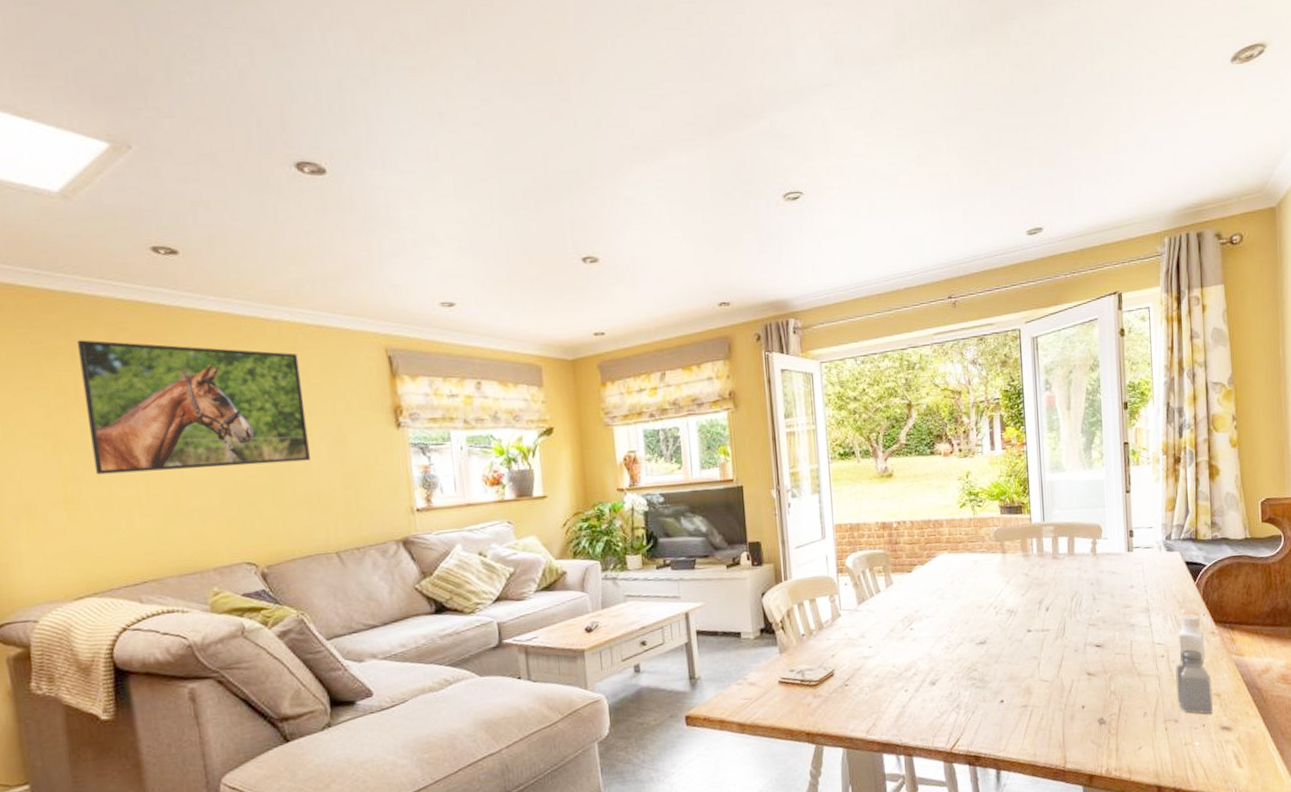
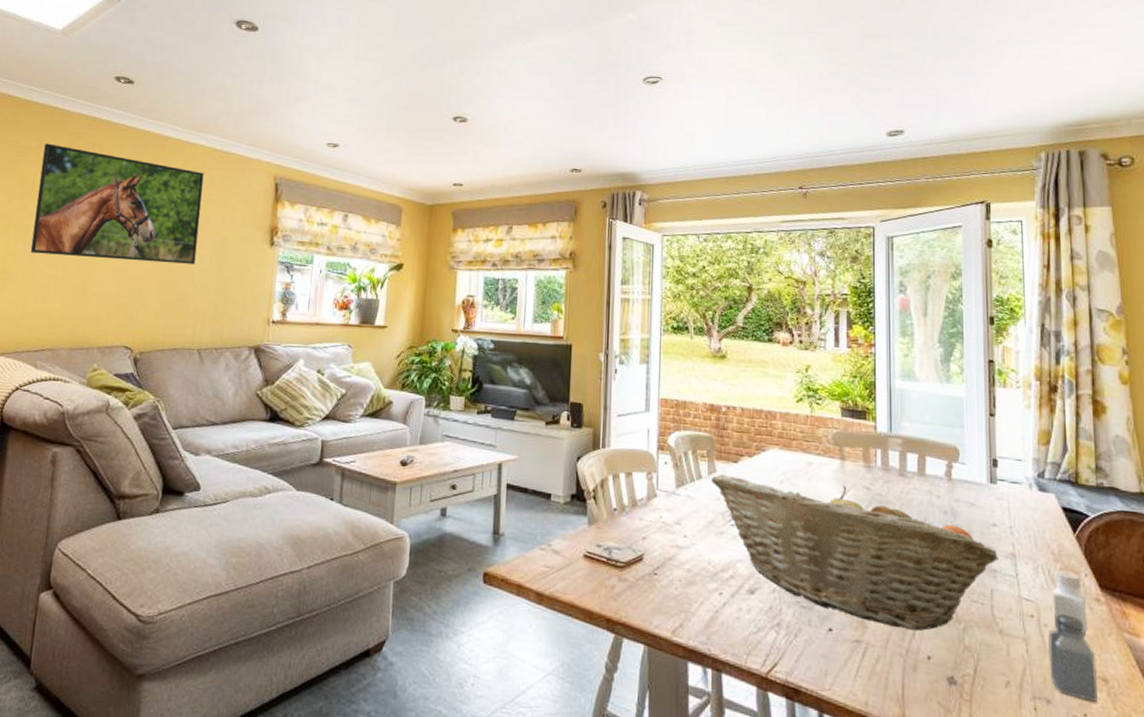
fruit basket: none [889,576,1136,688] -> present [711,474,998,631]

